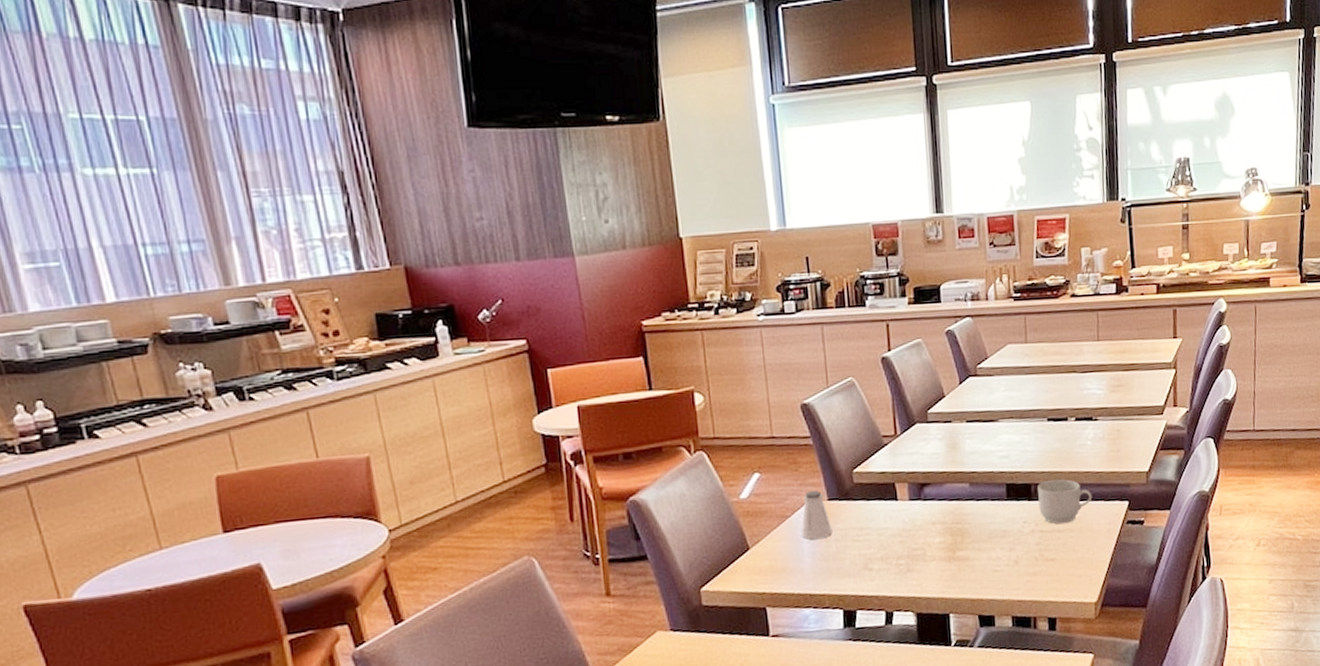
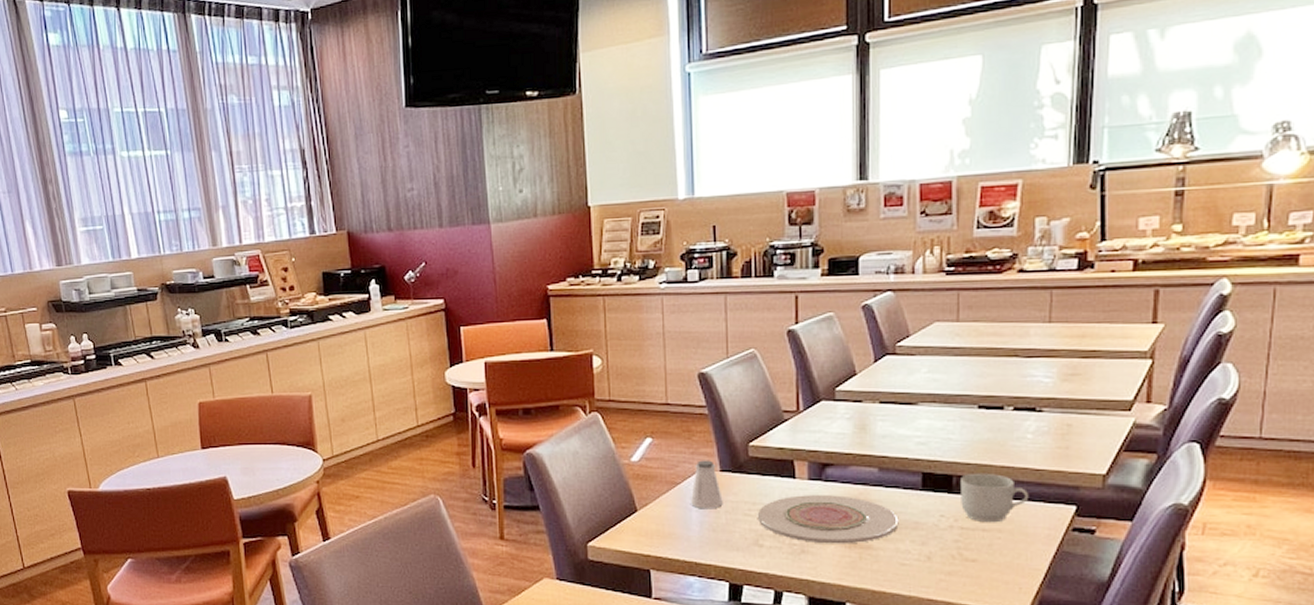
plate: none [866,512,990,561] -> present [758,495,899,544]

